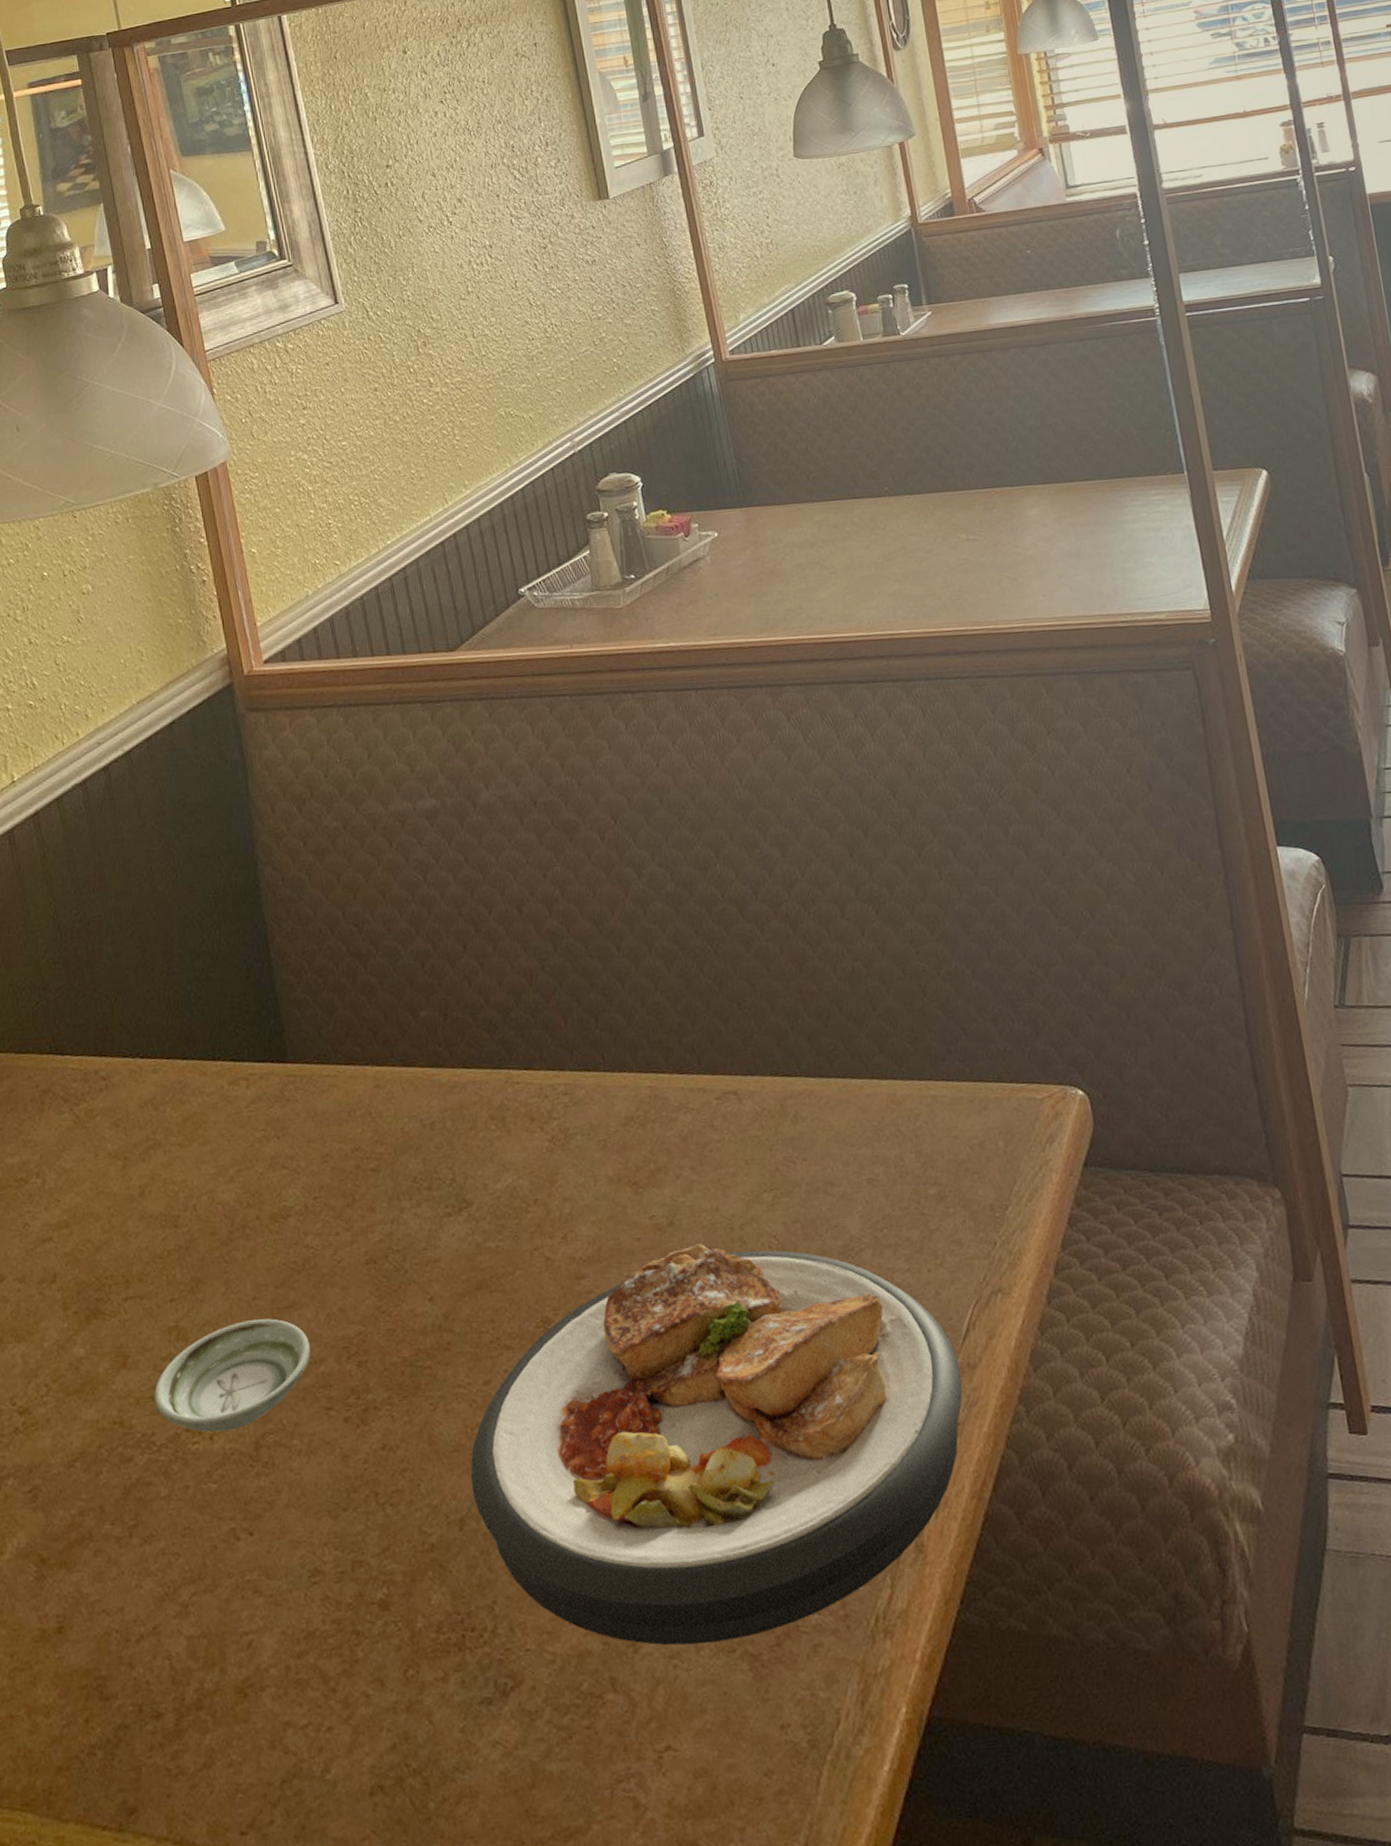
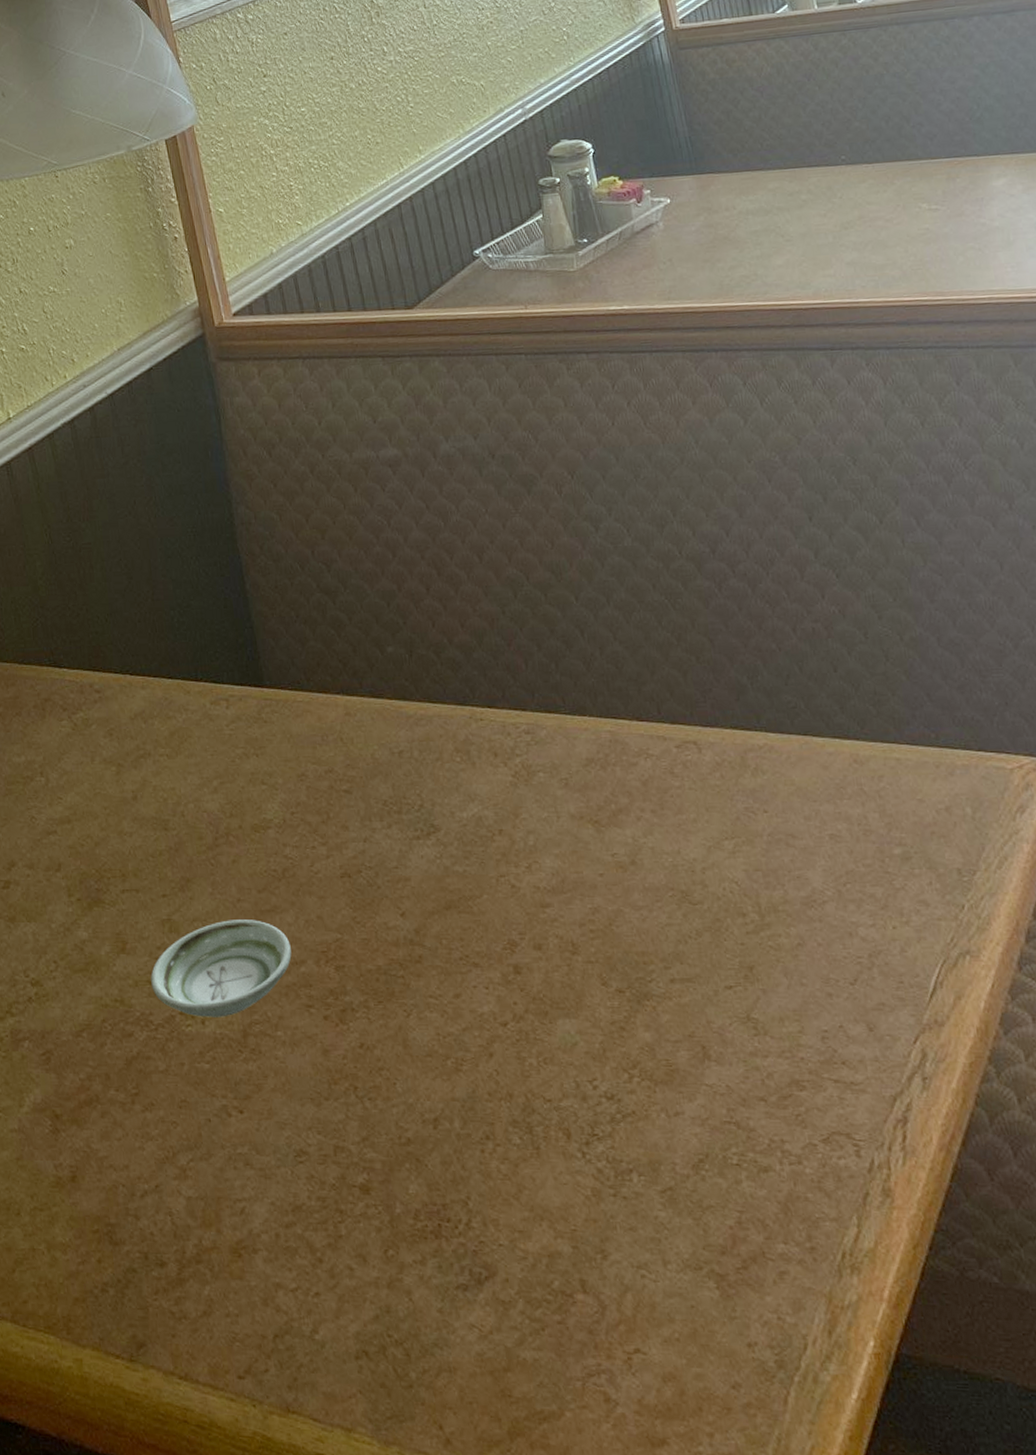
plate: present [470,1244,963,1646] -> none [443,884,930,1259]

